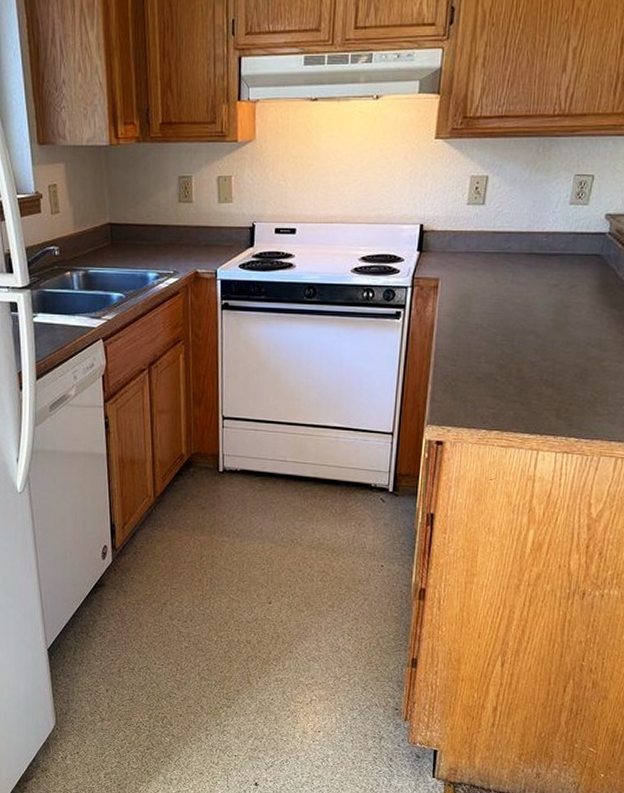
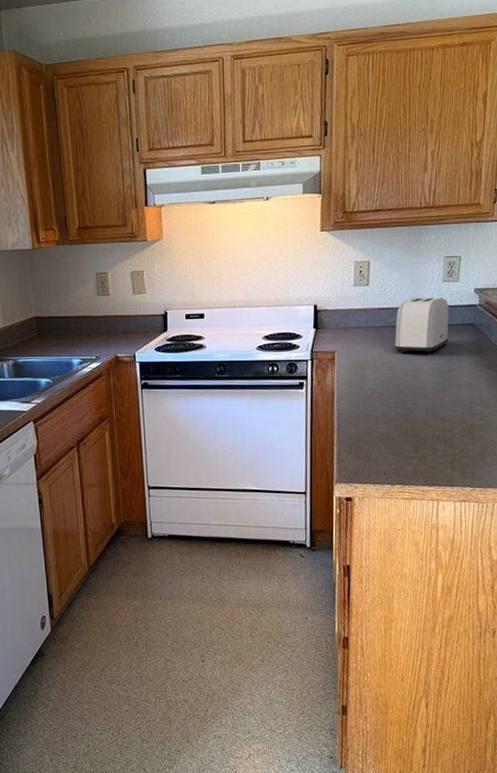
toaster: none [506,220,574,287] -> present [394,297,449,354]

